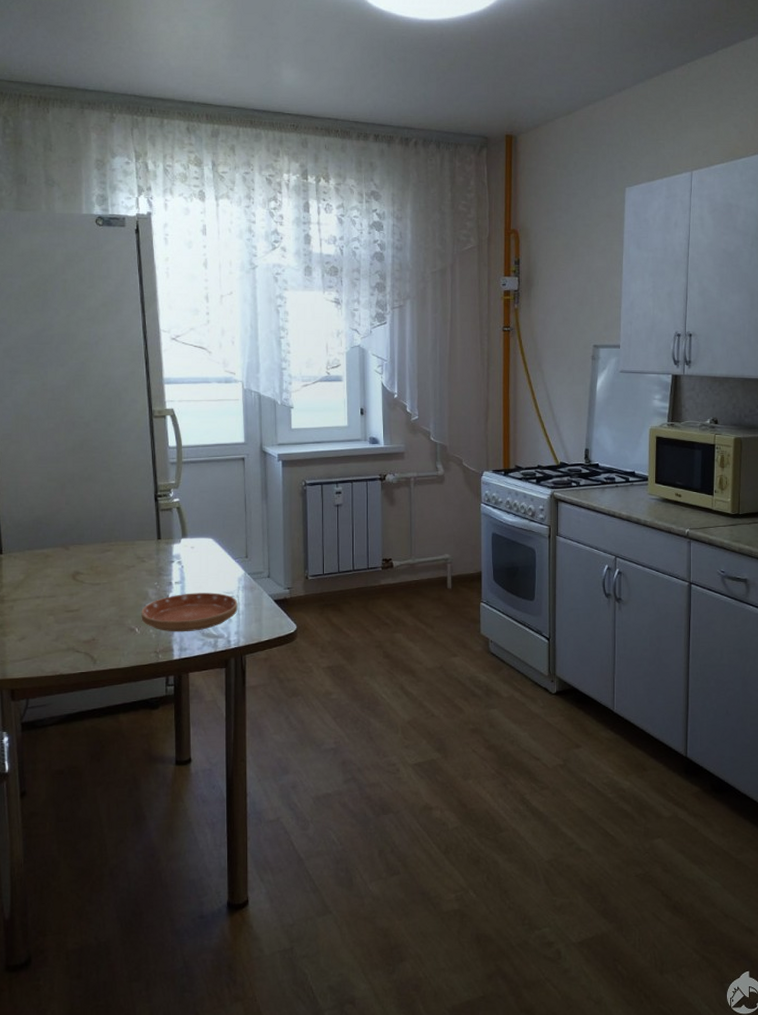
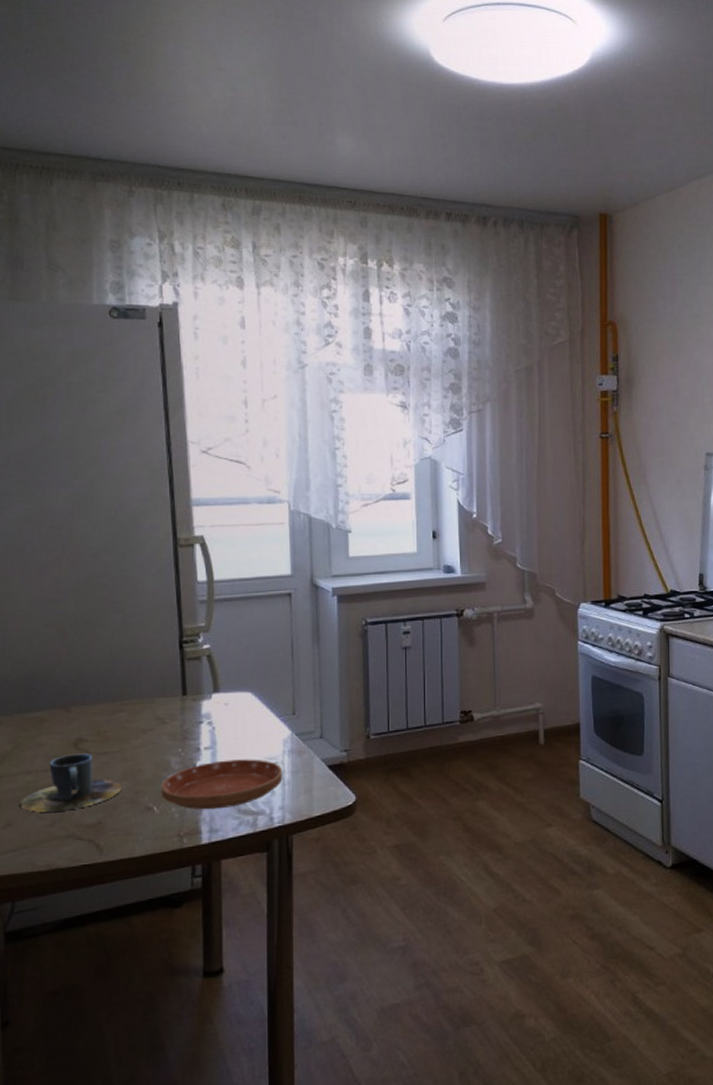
cup: none [32,584,111,629] -> present [20,753,122,812]

